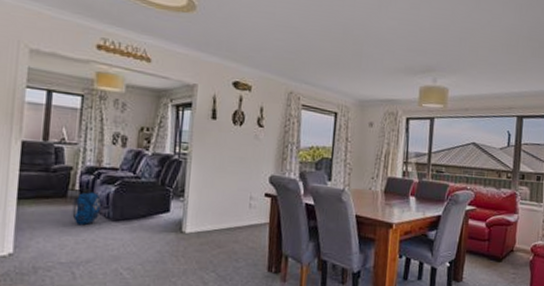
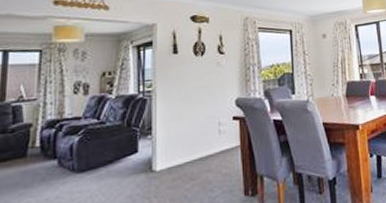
backpack: present [72,189,101,226] -> none [33,143,64,184]

